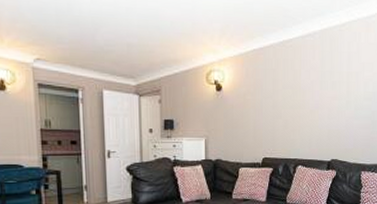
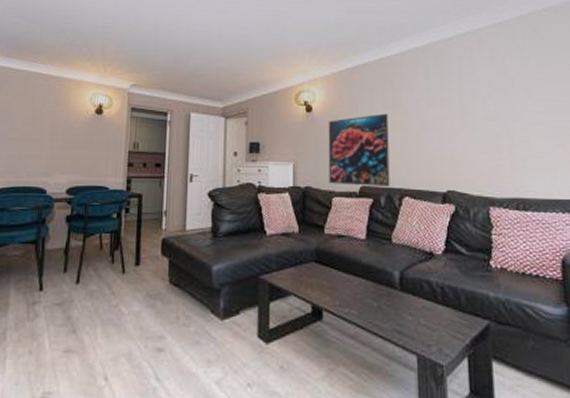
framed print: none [236,93,288,158] -> present [328,113,390,186]

